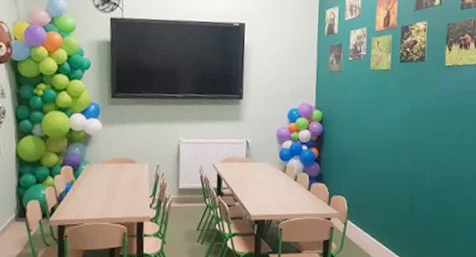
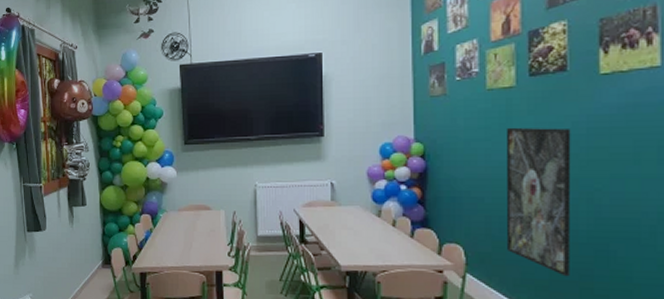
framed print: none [377,102,425,221] -> present [505,127,571,277]

